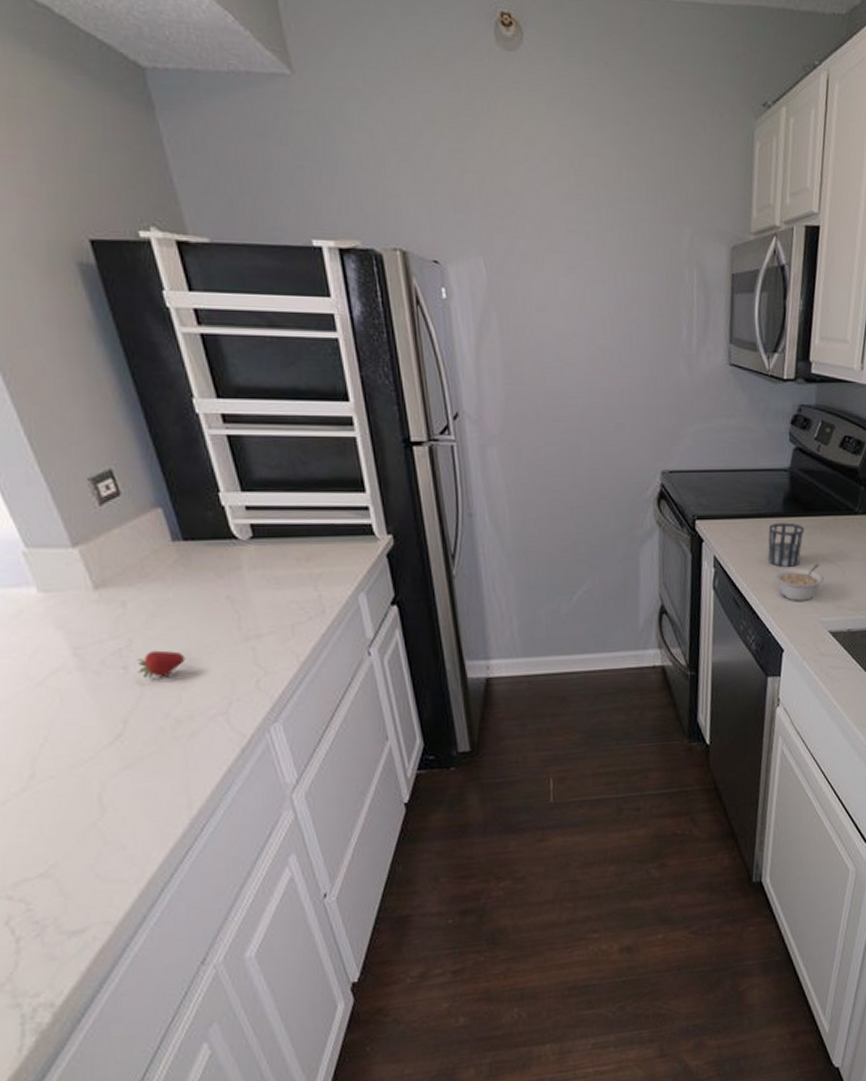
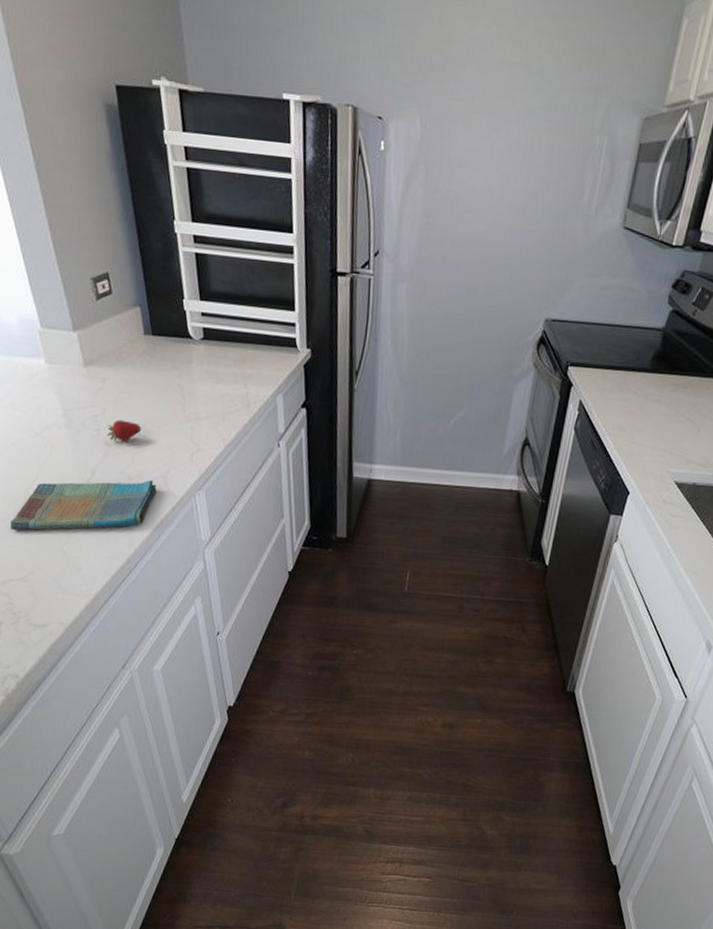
dish towel: none [15,720,217,813] -> present [11,480,157,531]
cup: present [768,522,805,567] -> none [629,377,669,419]
legume: present [775,563,825,601] -> none [632,418,679,452]

